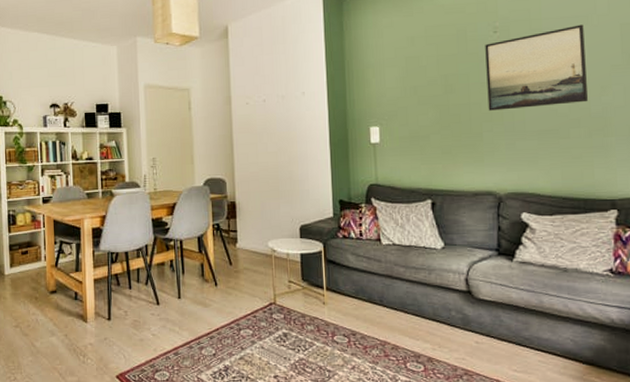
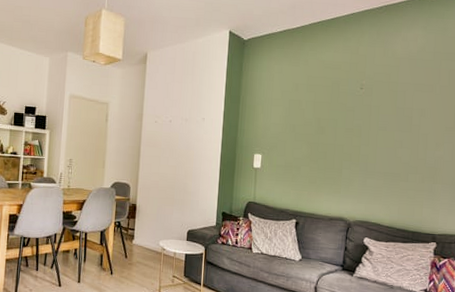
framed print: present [485,24,588,111] -> none [349,91,429,154]

